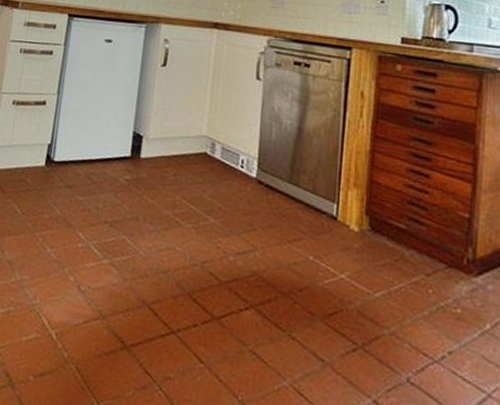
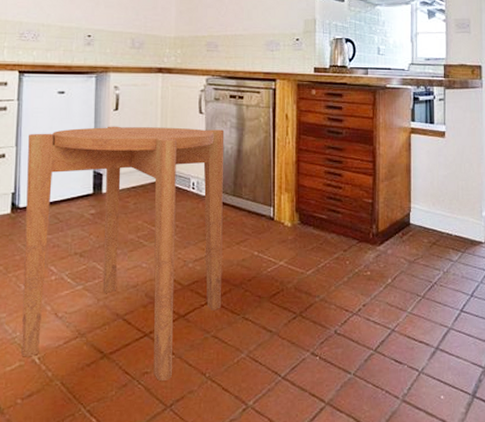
round table: none [39,81,284,394] -> present [21,126,225,382]

